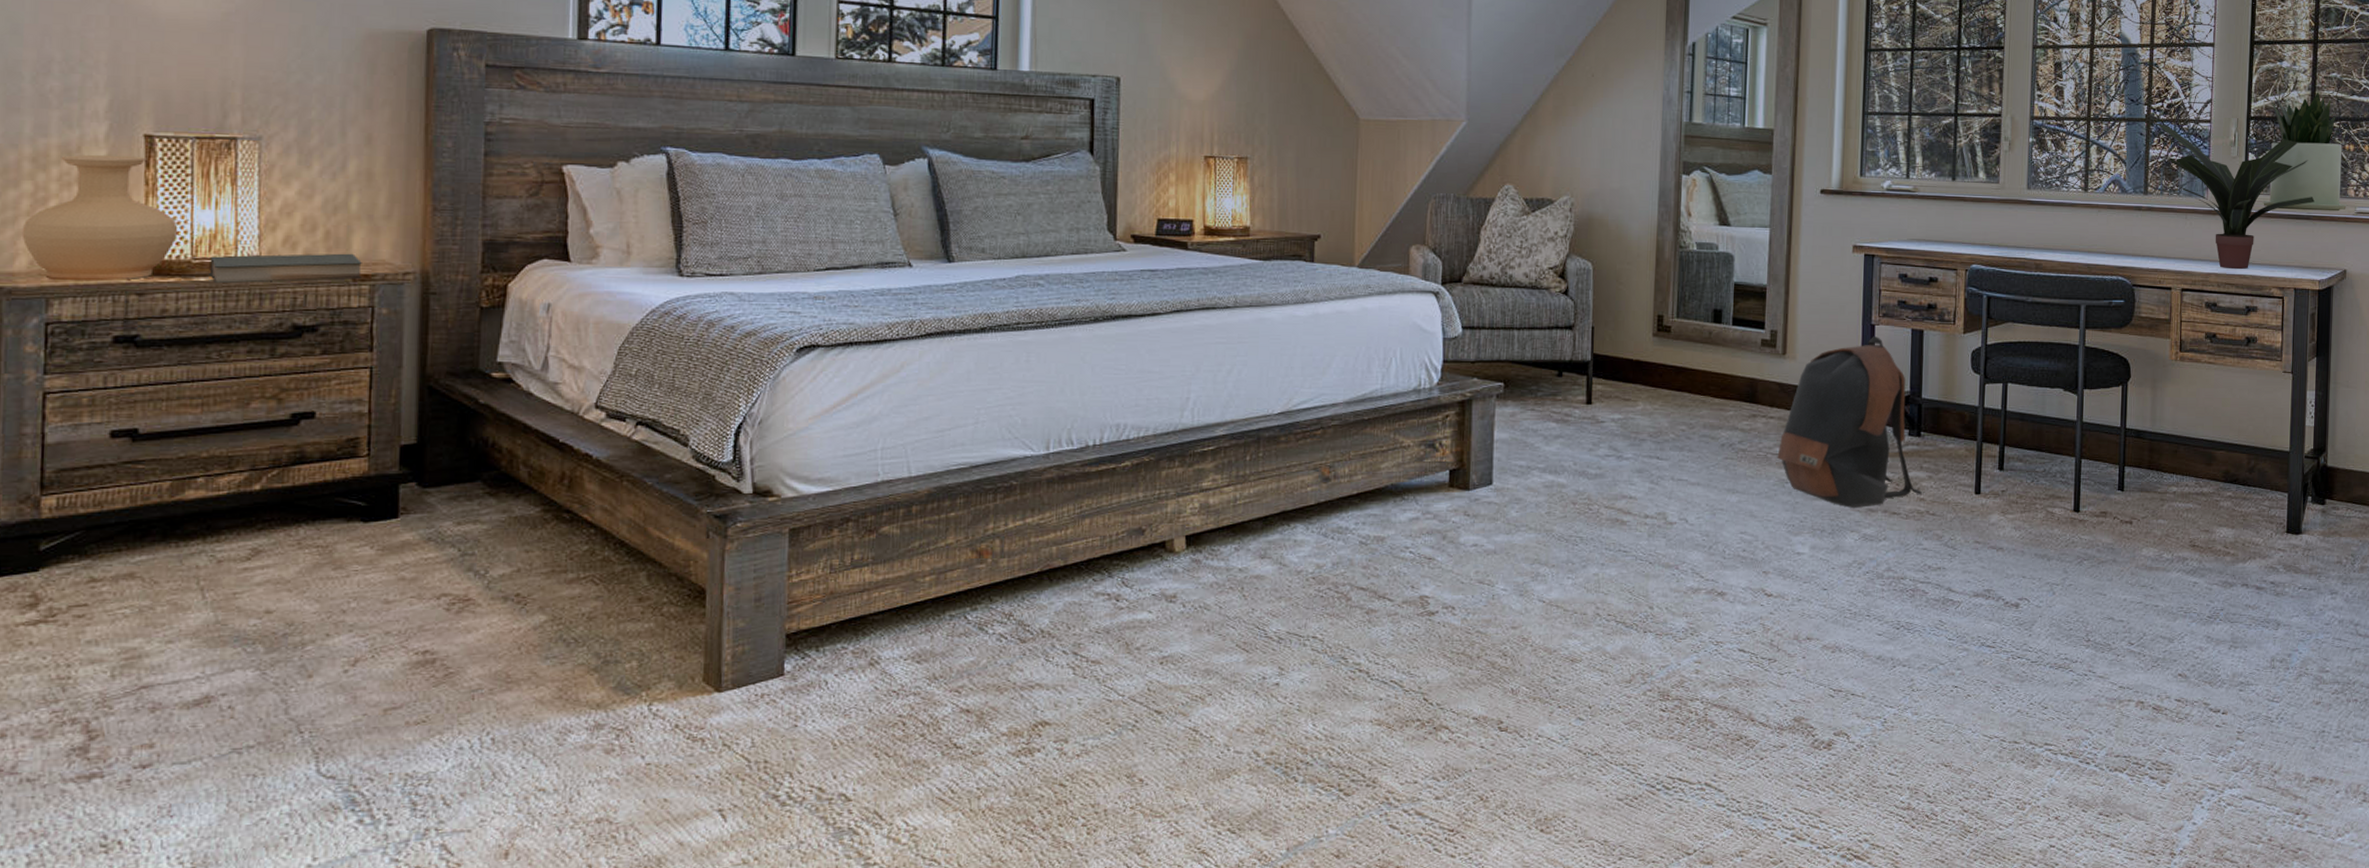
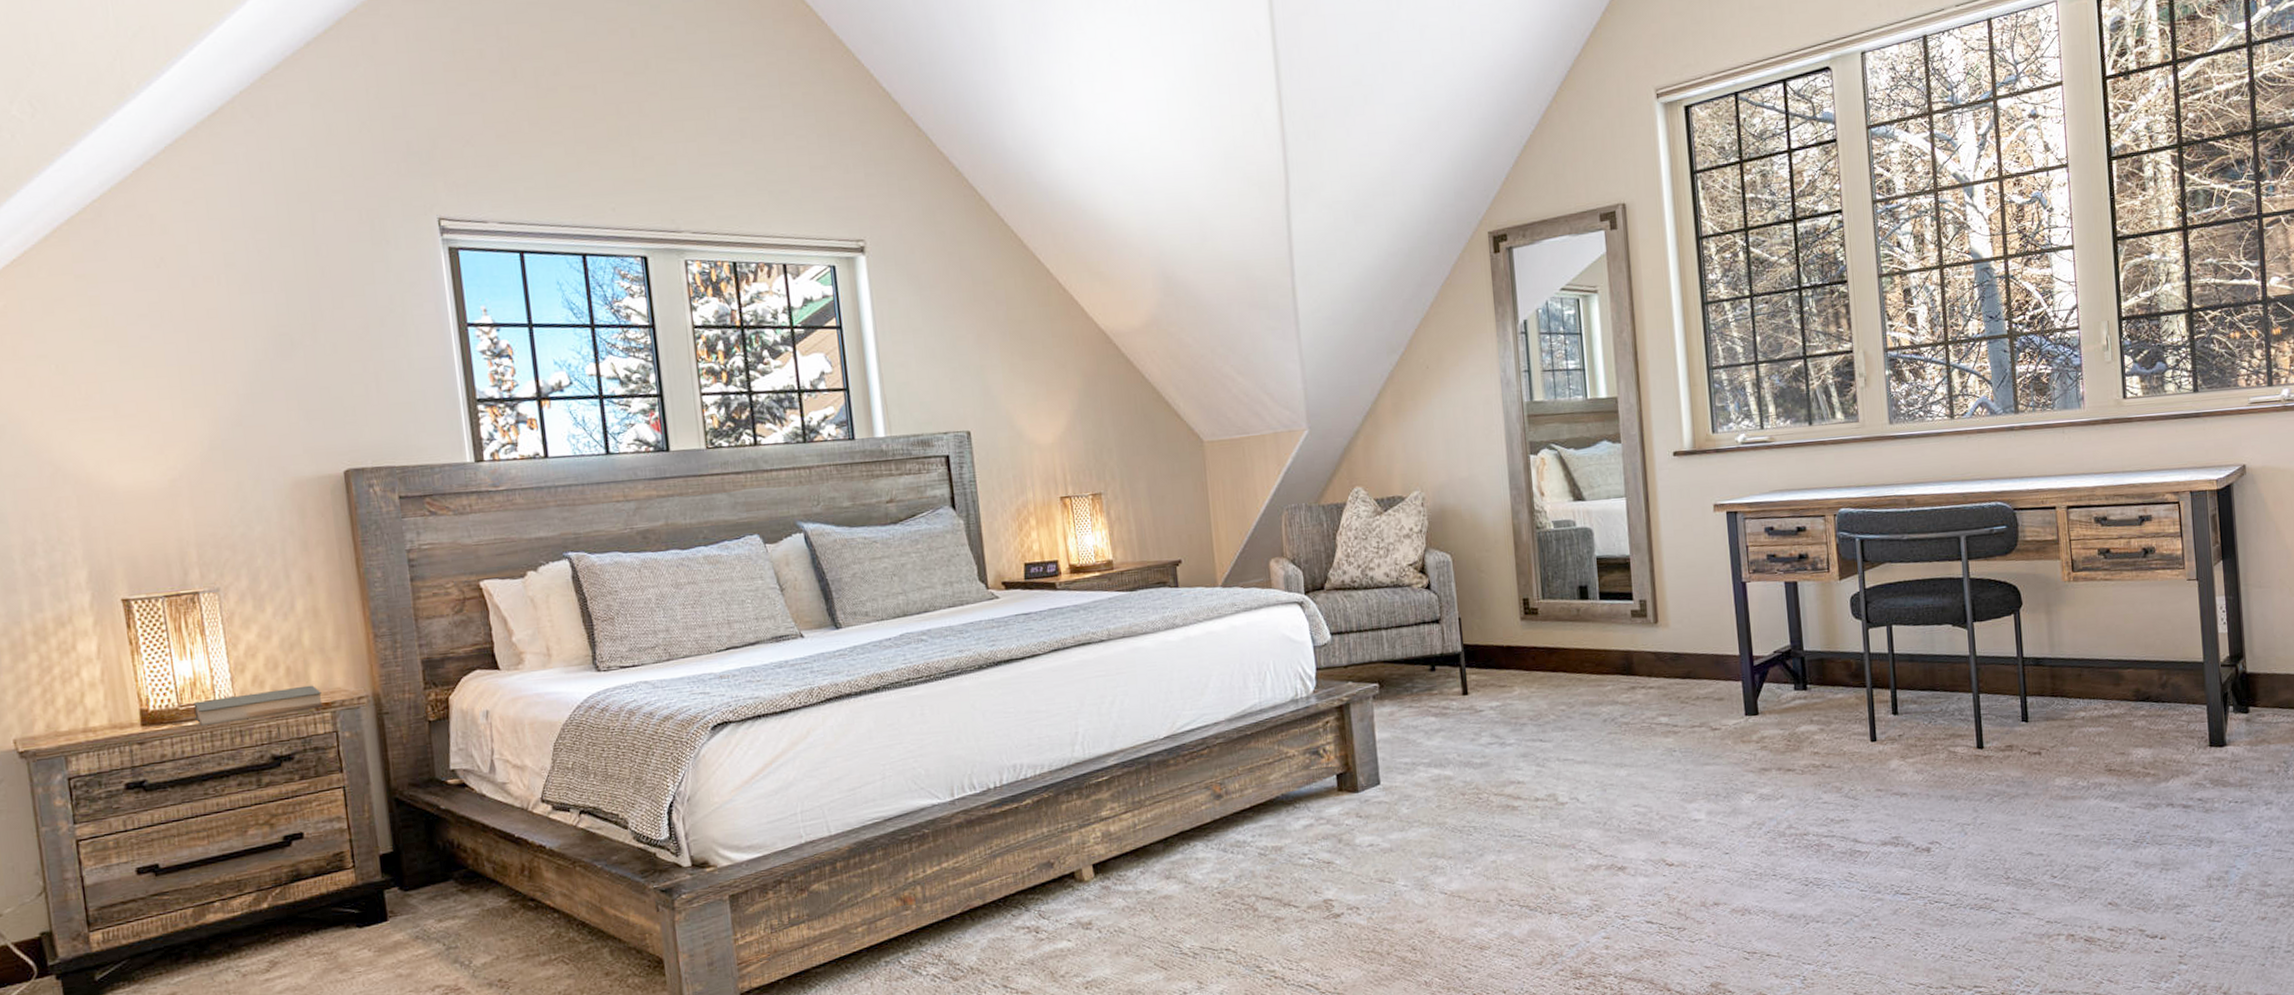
vase: present [21,154,178,282] -> none [35,619,164,740]
backpack: present [1777,336,1922,509] -> none [1661,594,1815,770]
potted plant: present [2155,122,2315,270] -> none [2018,335,2202,480]
planter: present [2262,92,2348,212] -> none [2141,281,2240,411]

